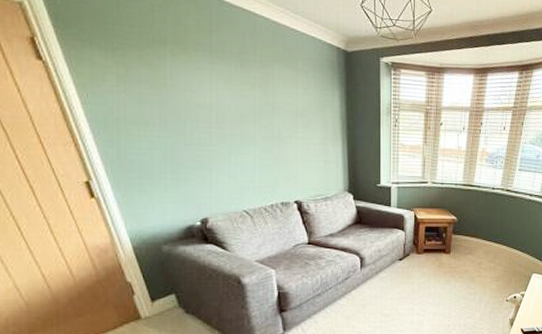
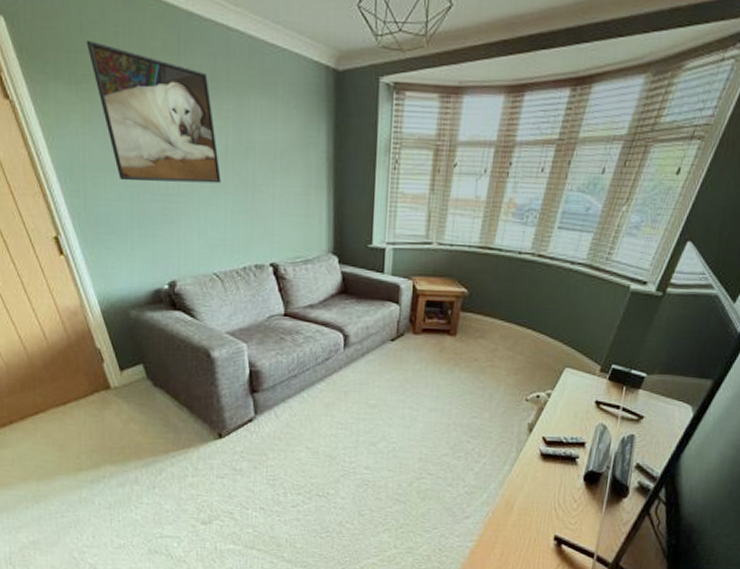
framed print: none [123,15,249,136] -> present [86,39,221,184]

